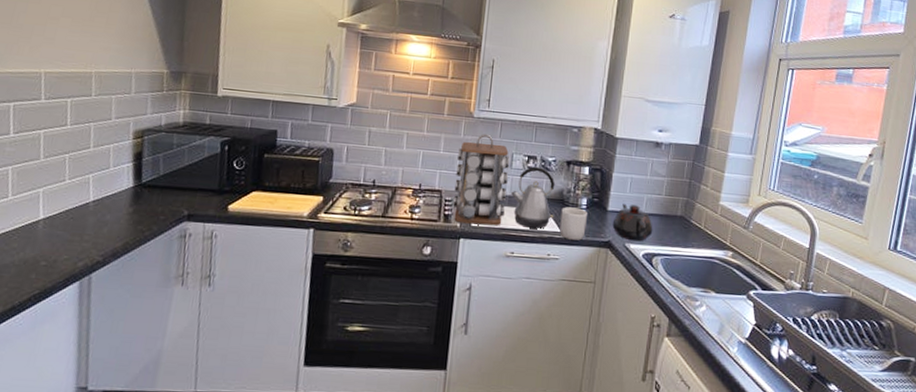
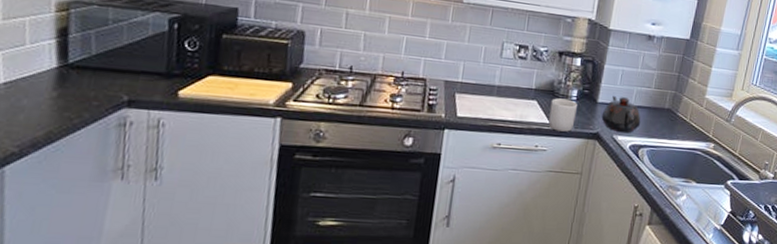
spice rack: present [452,133,510,226] -> none [437,20,501,116]
kettle: present [510,166,555,229] -> none [499,56,546,120]

